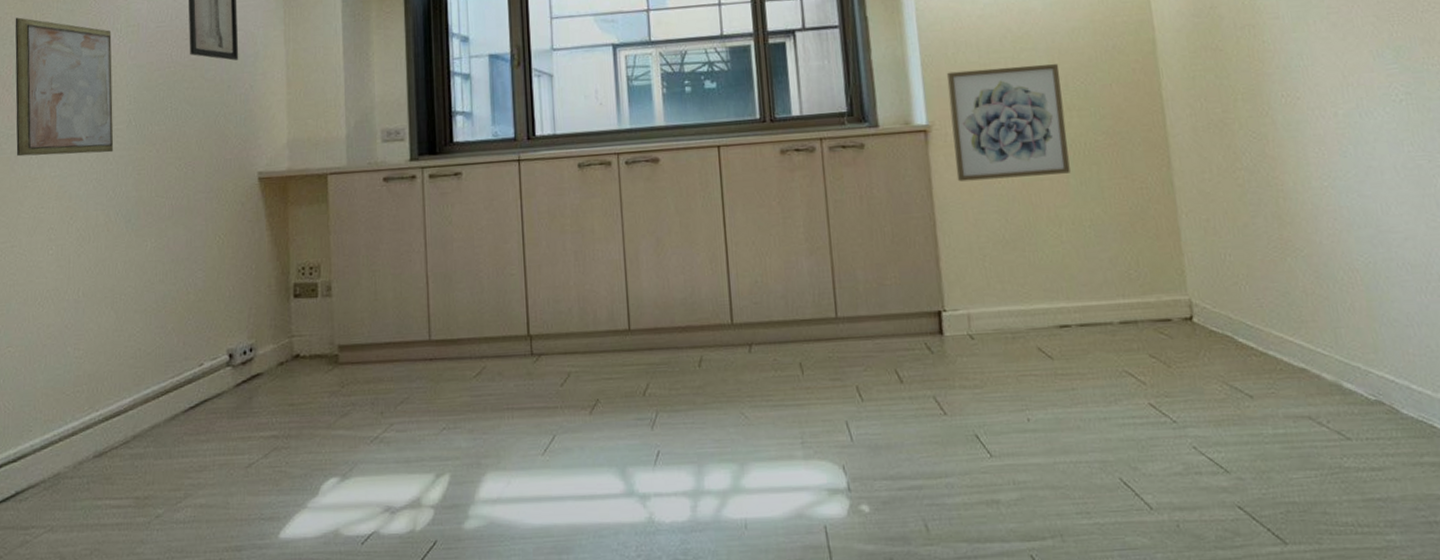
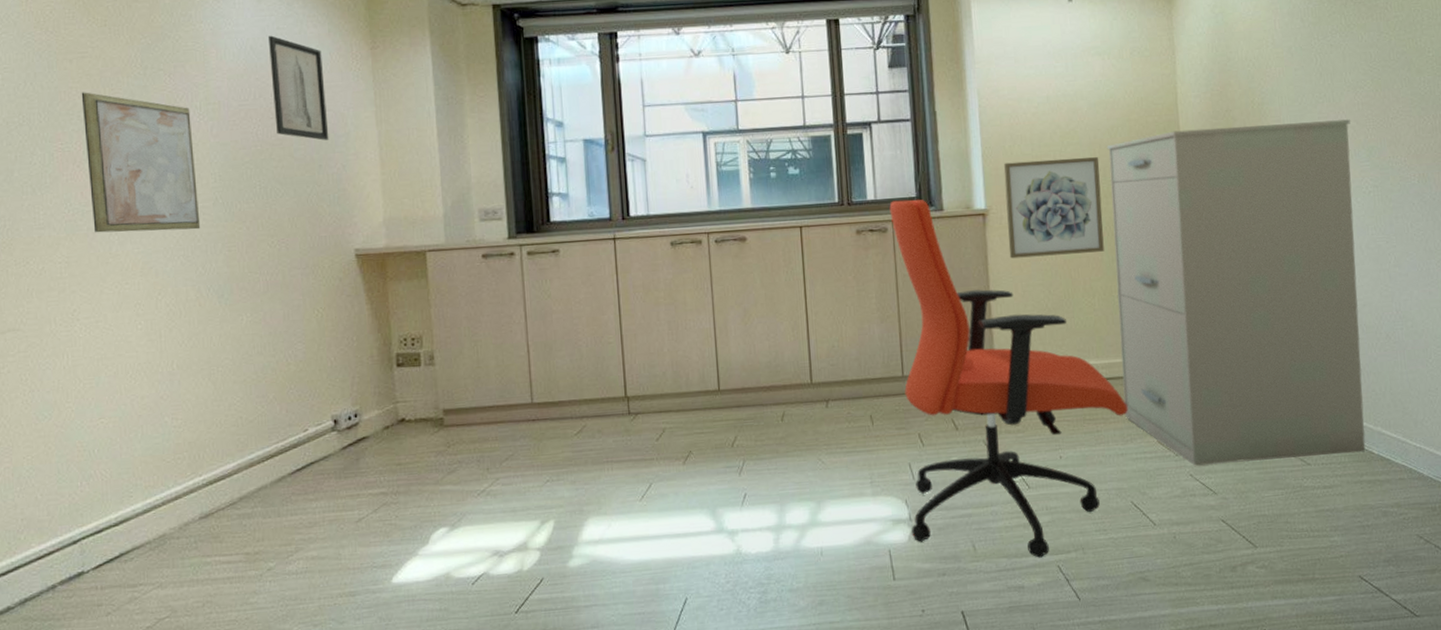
office chair: none [817,115,1110,545] -> present [889,200,1129,558]
filing cabinet: none [1067,14,1425,436] -> present [1107,119,1366,466]

